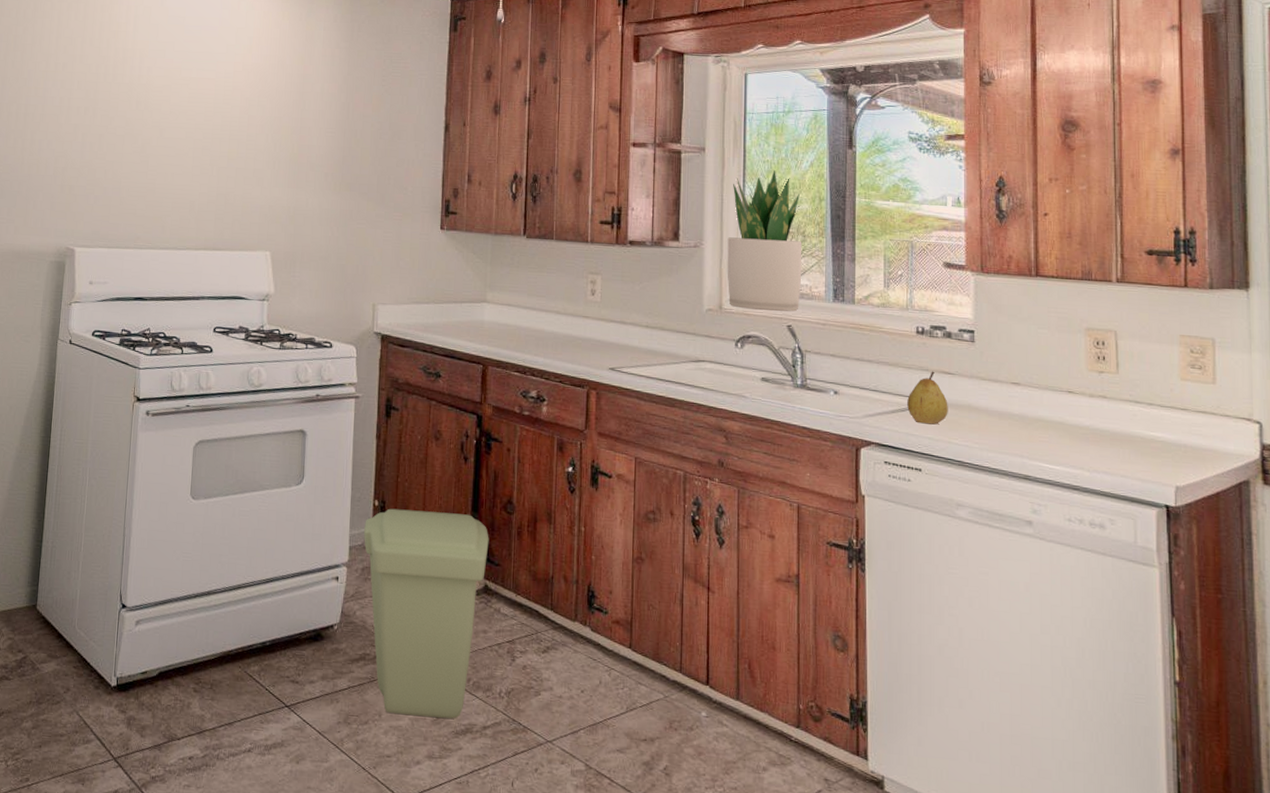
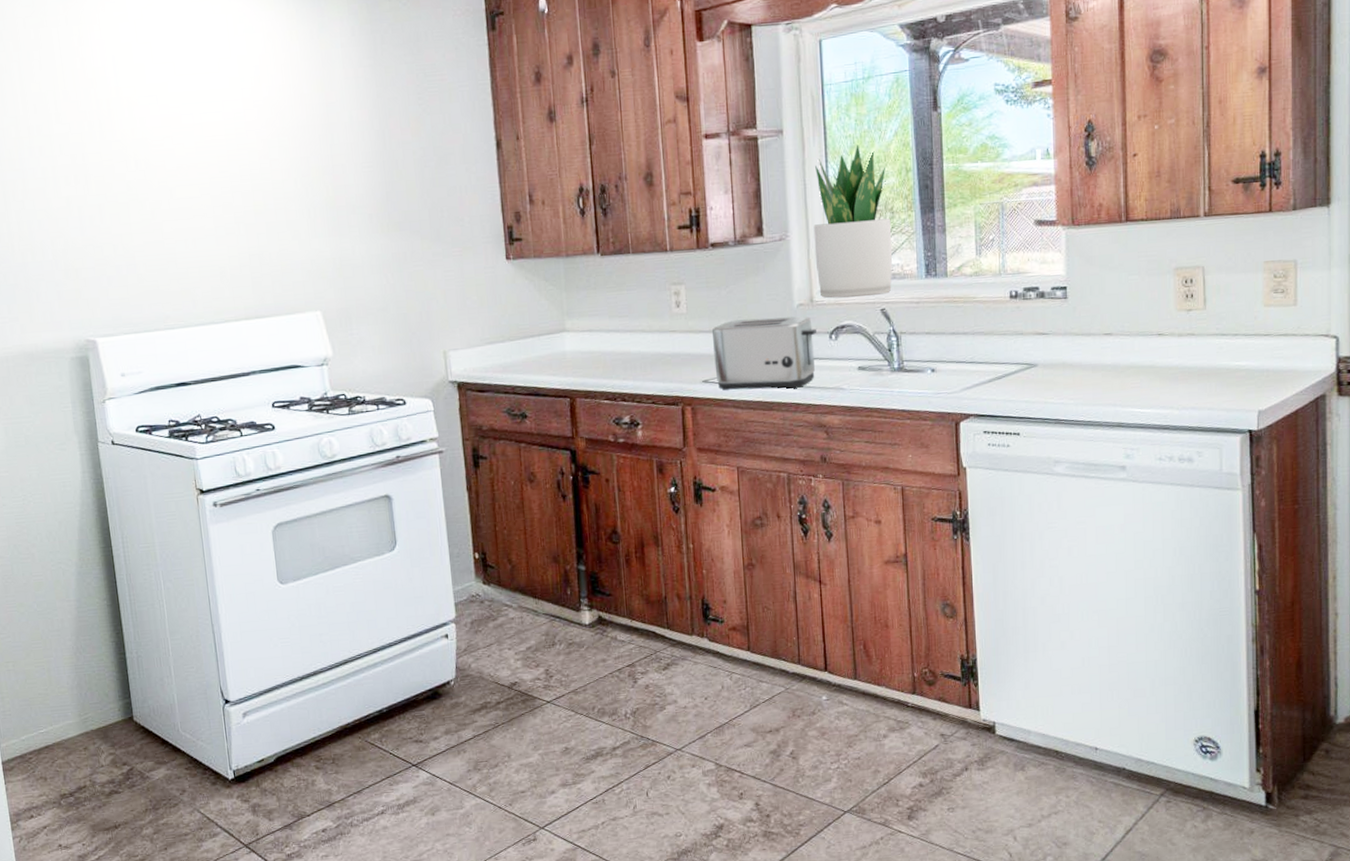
trash can: present [364,508,489,719] -> none [467,551,598,753]
toaster: none [622,315,723,390] -> present [712,316,816,391]
fruit: present [907,371,948,425] -> none [1003,334,1044,389]

